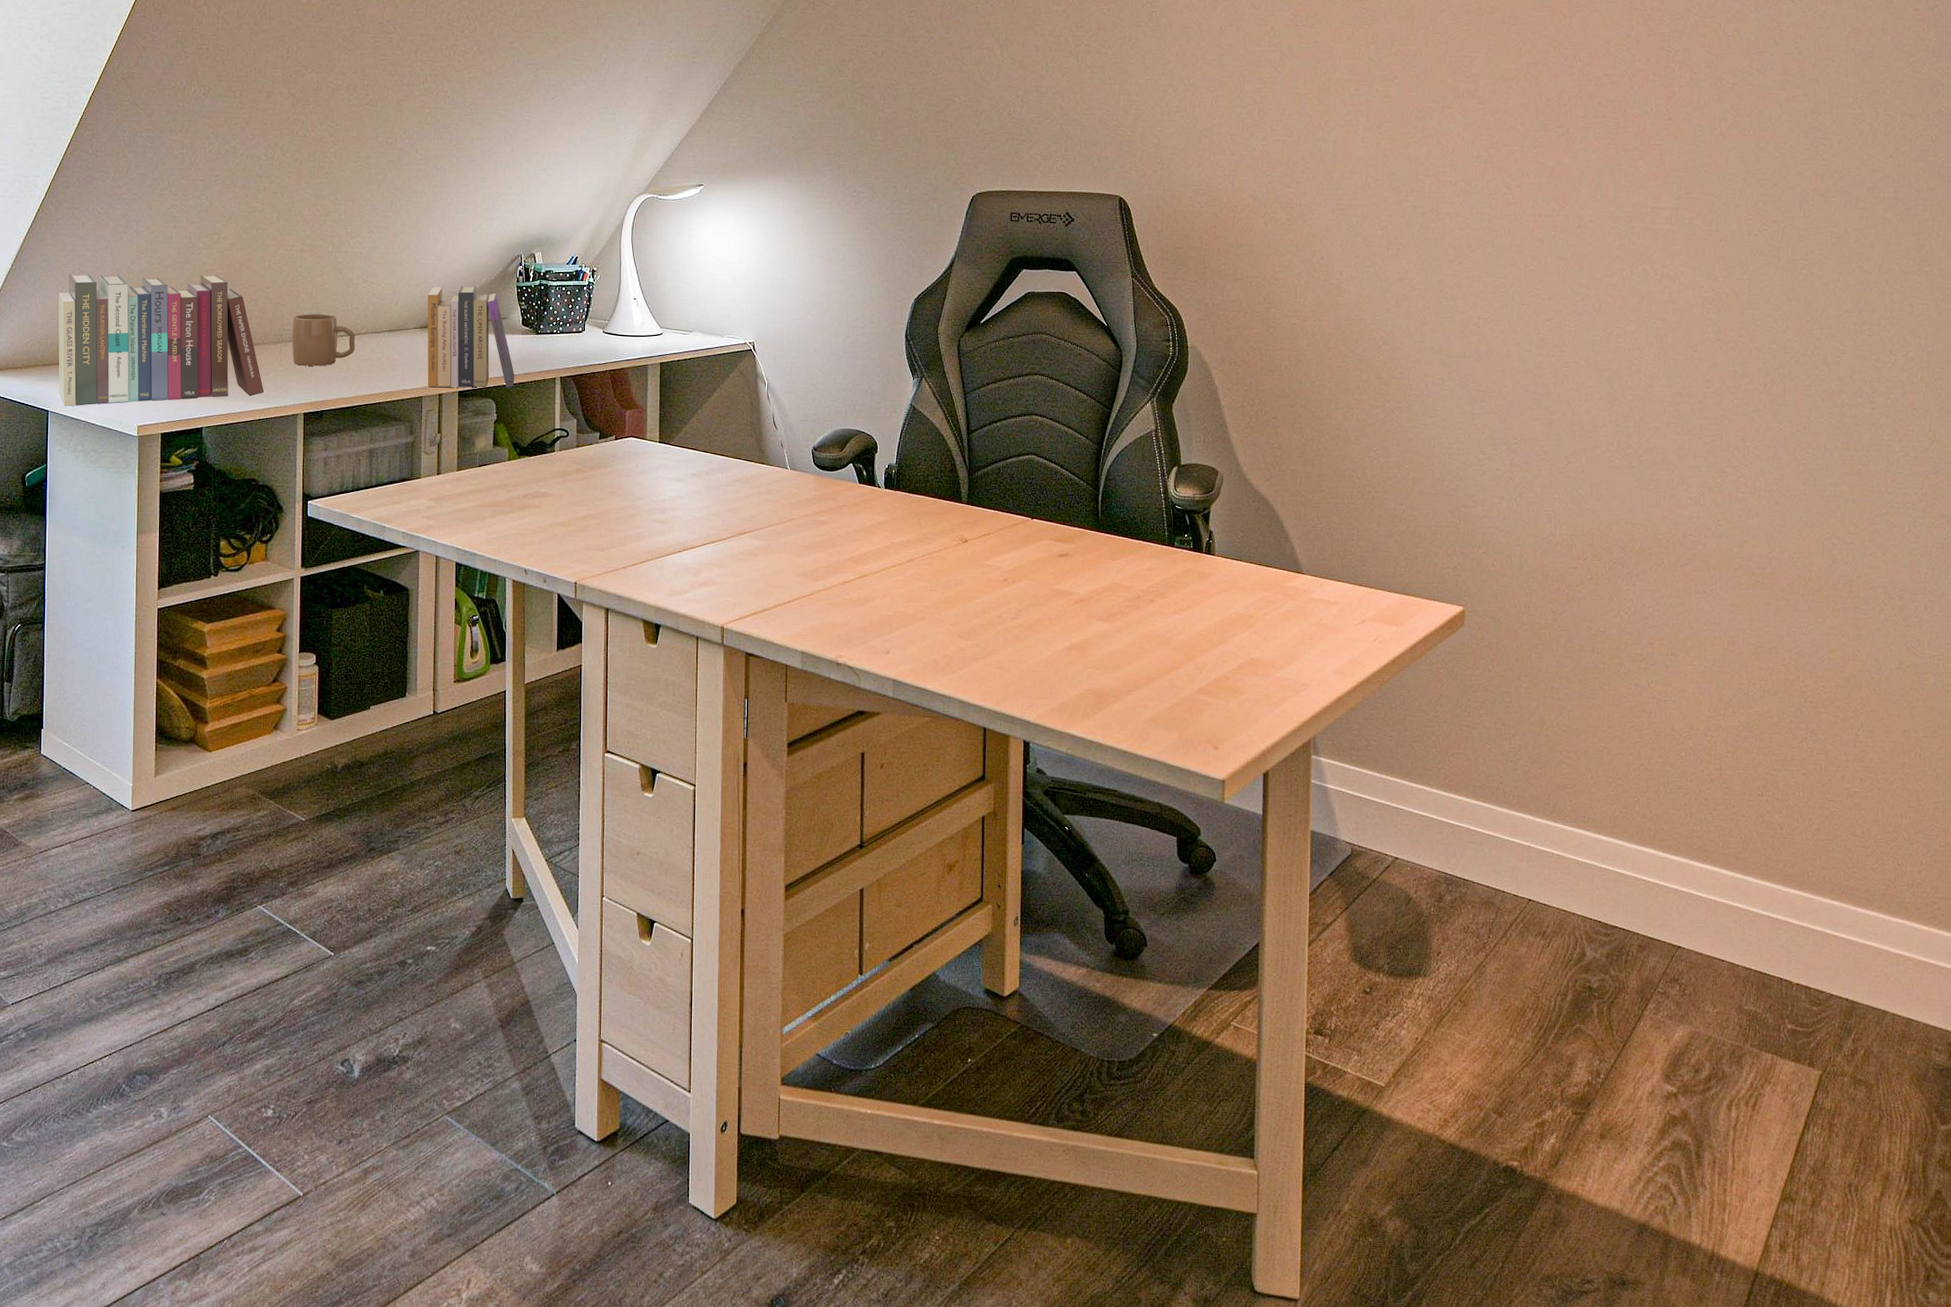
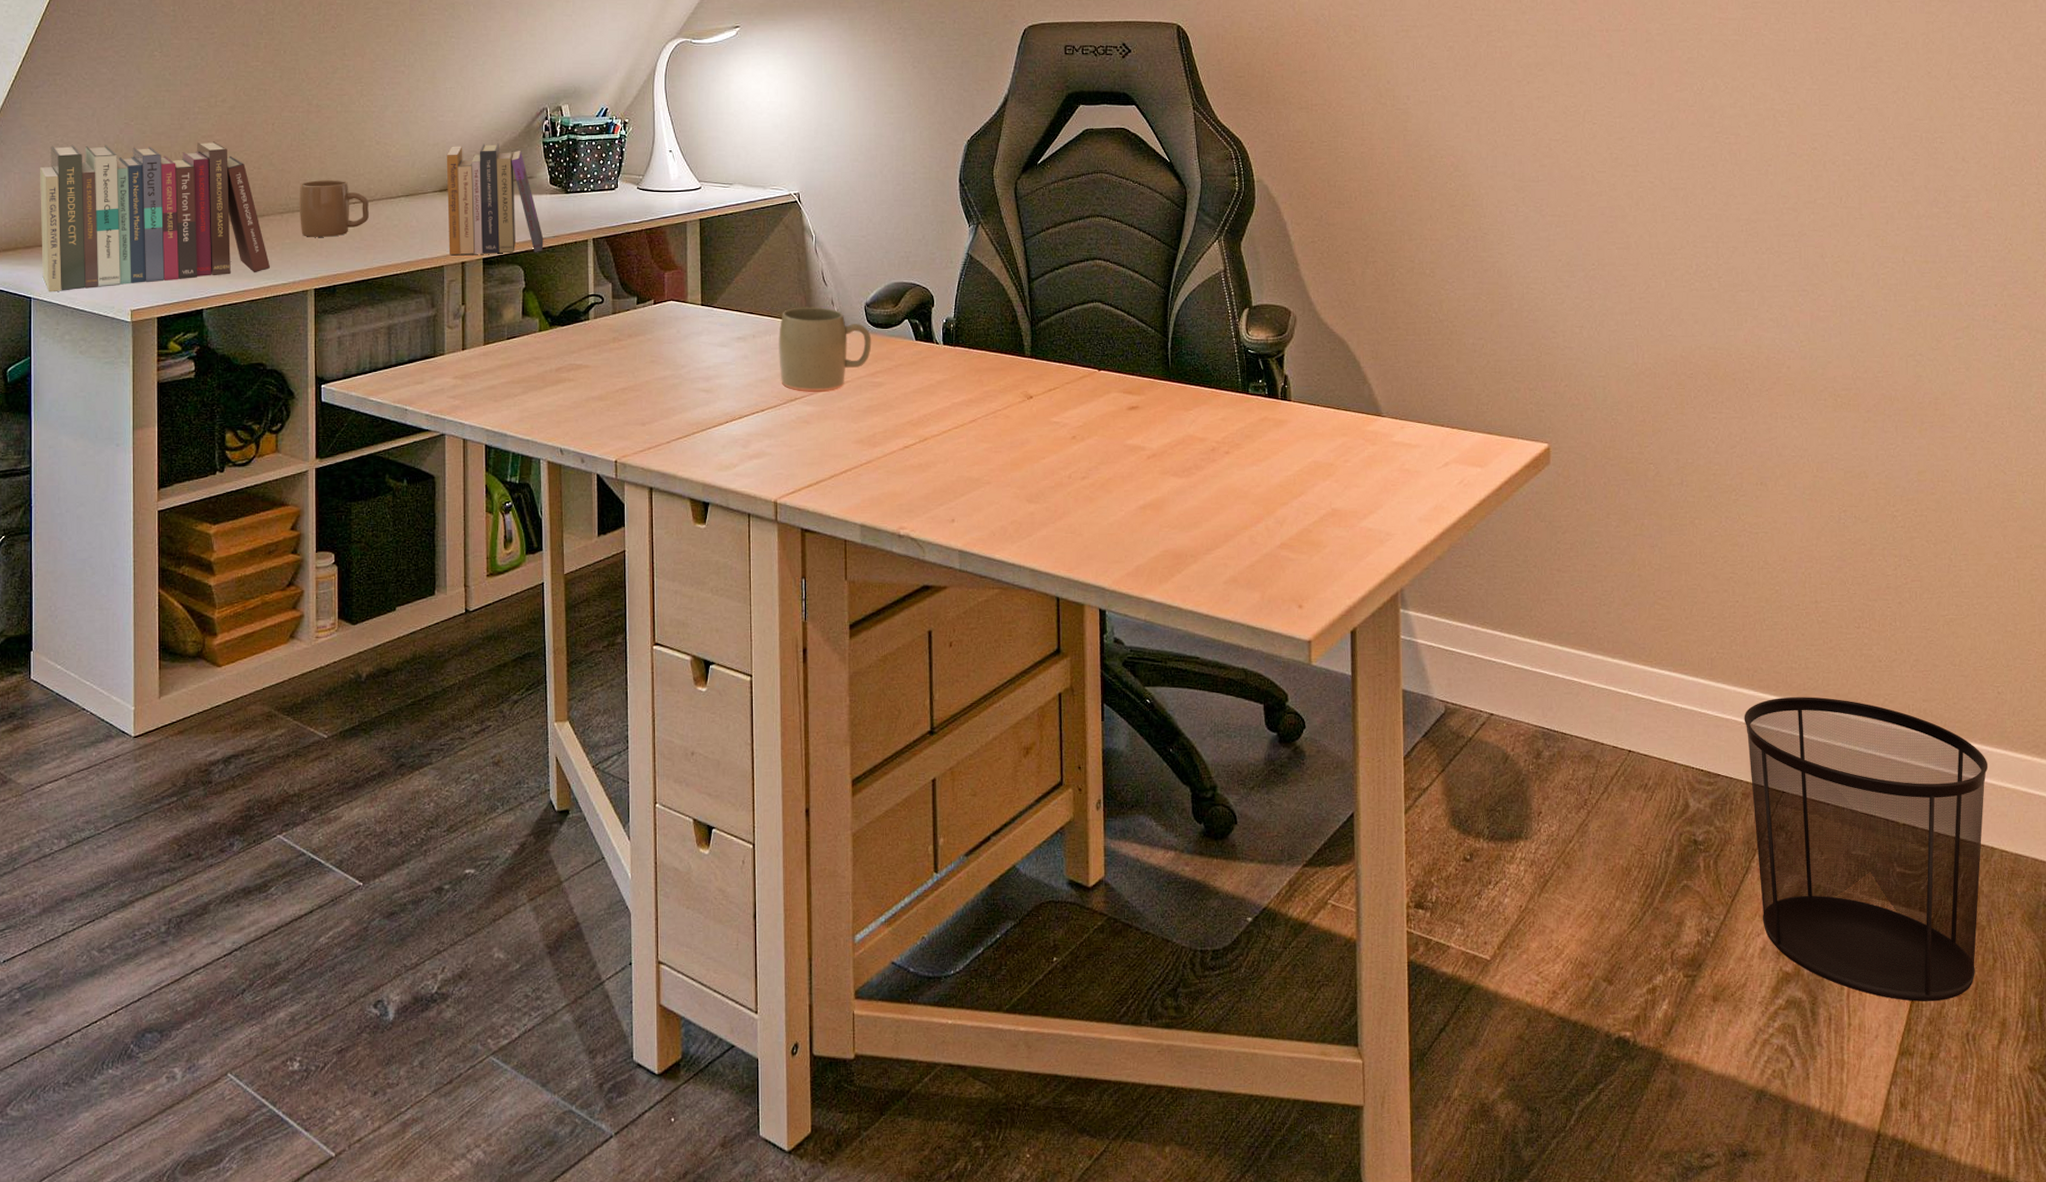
mug: none [730,448,818,527] -> present [778,307,872,392]
waste bin: none [1643,858,1885,1152] -> present [1744,697,1988,1002]

